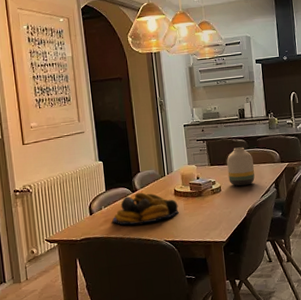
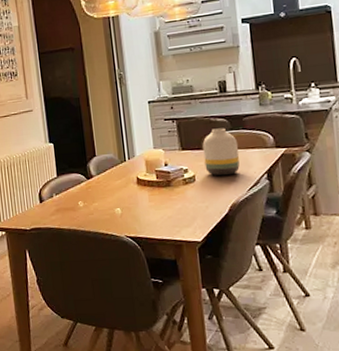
fruit bowl: present [112,192,179,225] -> none [64,179,143,216]

